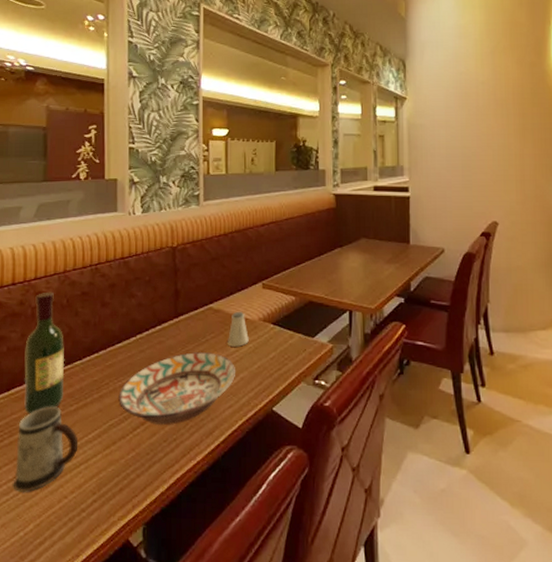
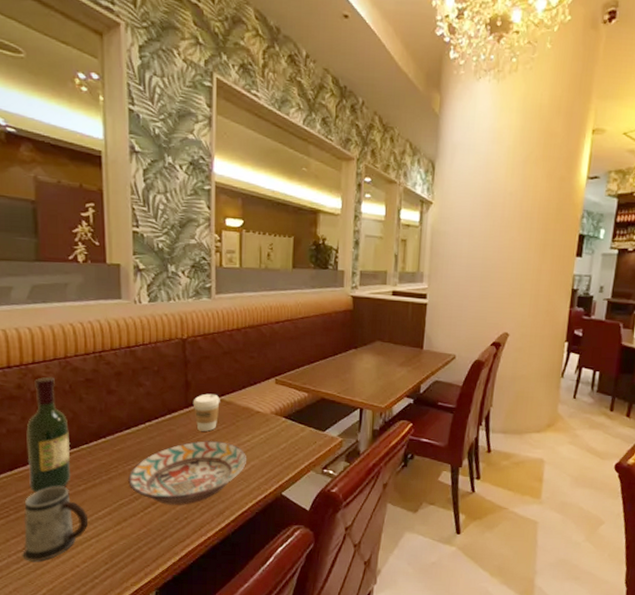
coffee cup: none [182,302,209,342] -> present [193,393,220,432]
saltshaker: present [228,311,249,347] -> none [239,404,260,437]

